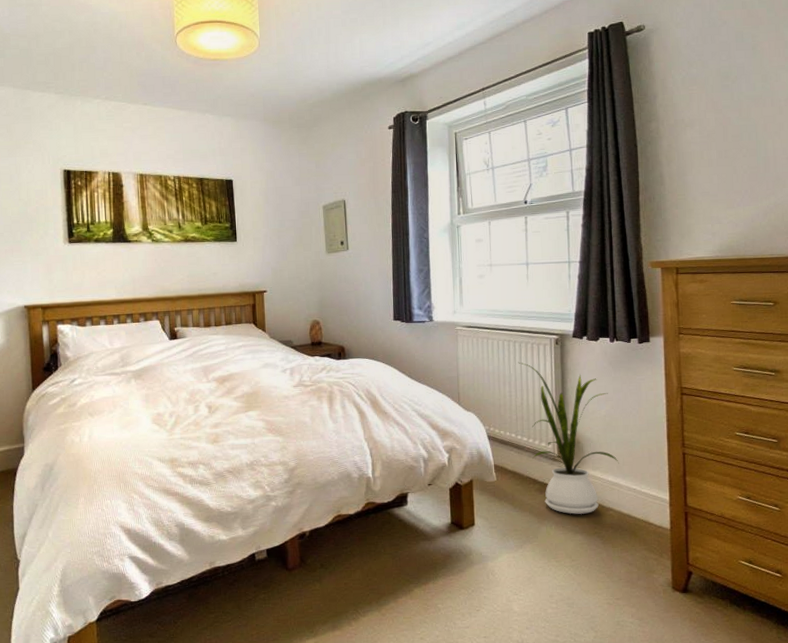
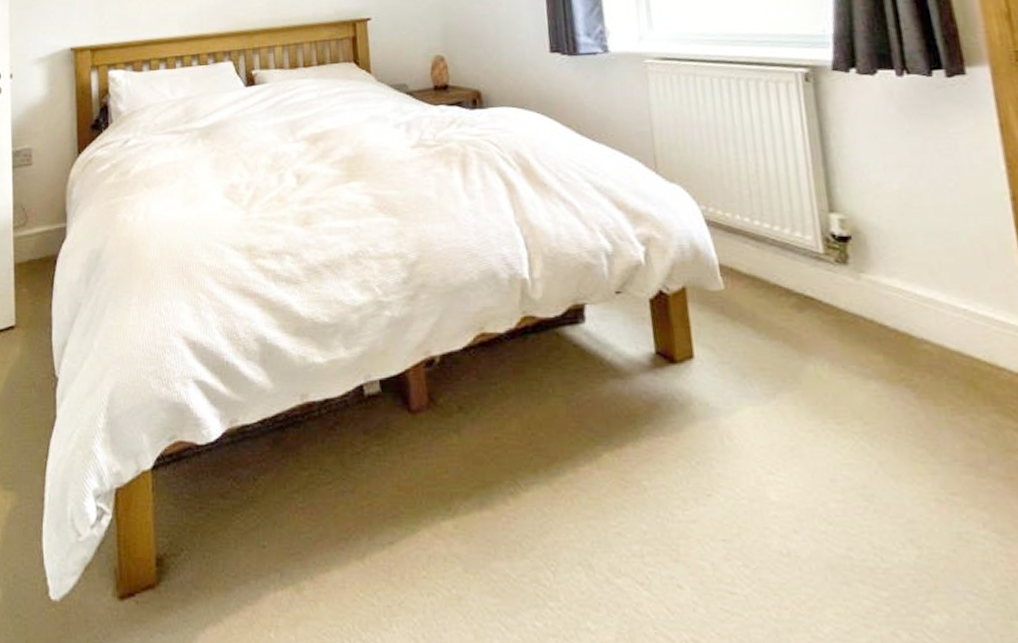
house plant: present [518,362,619,514] -> none [745,108,933,347]

